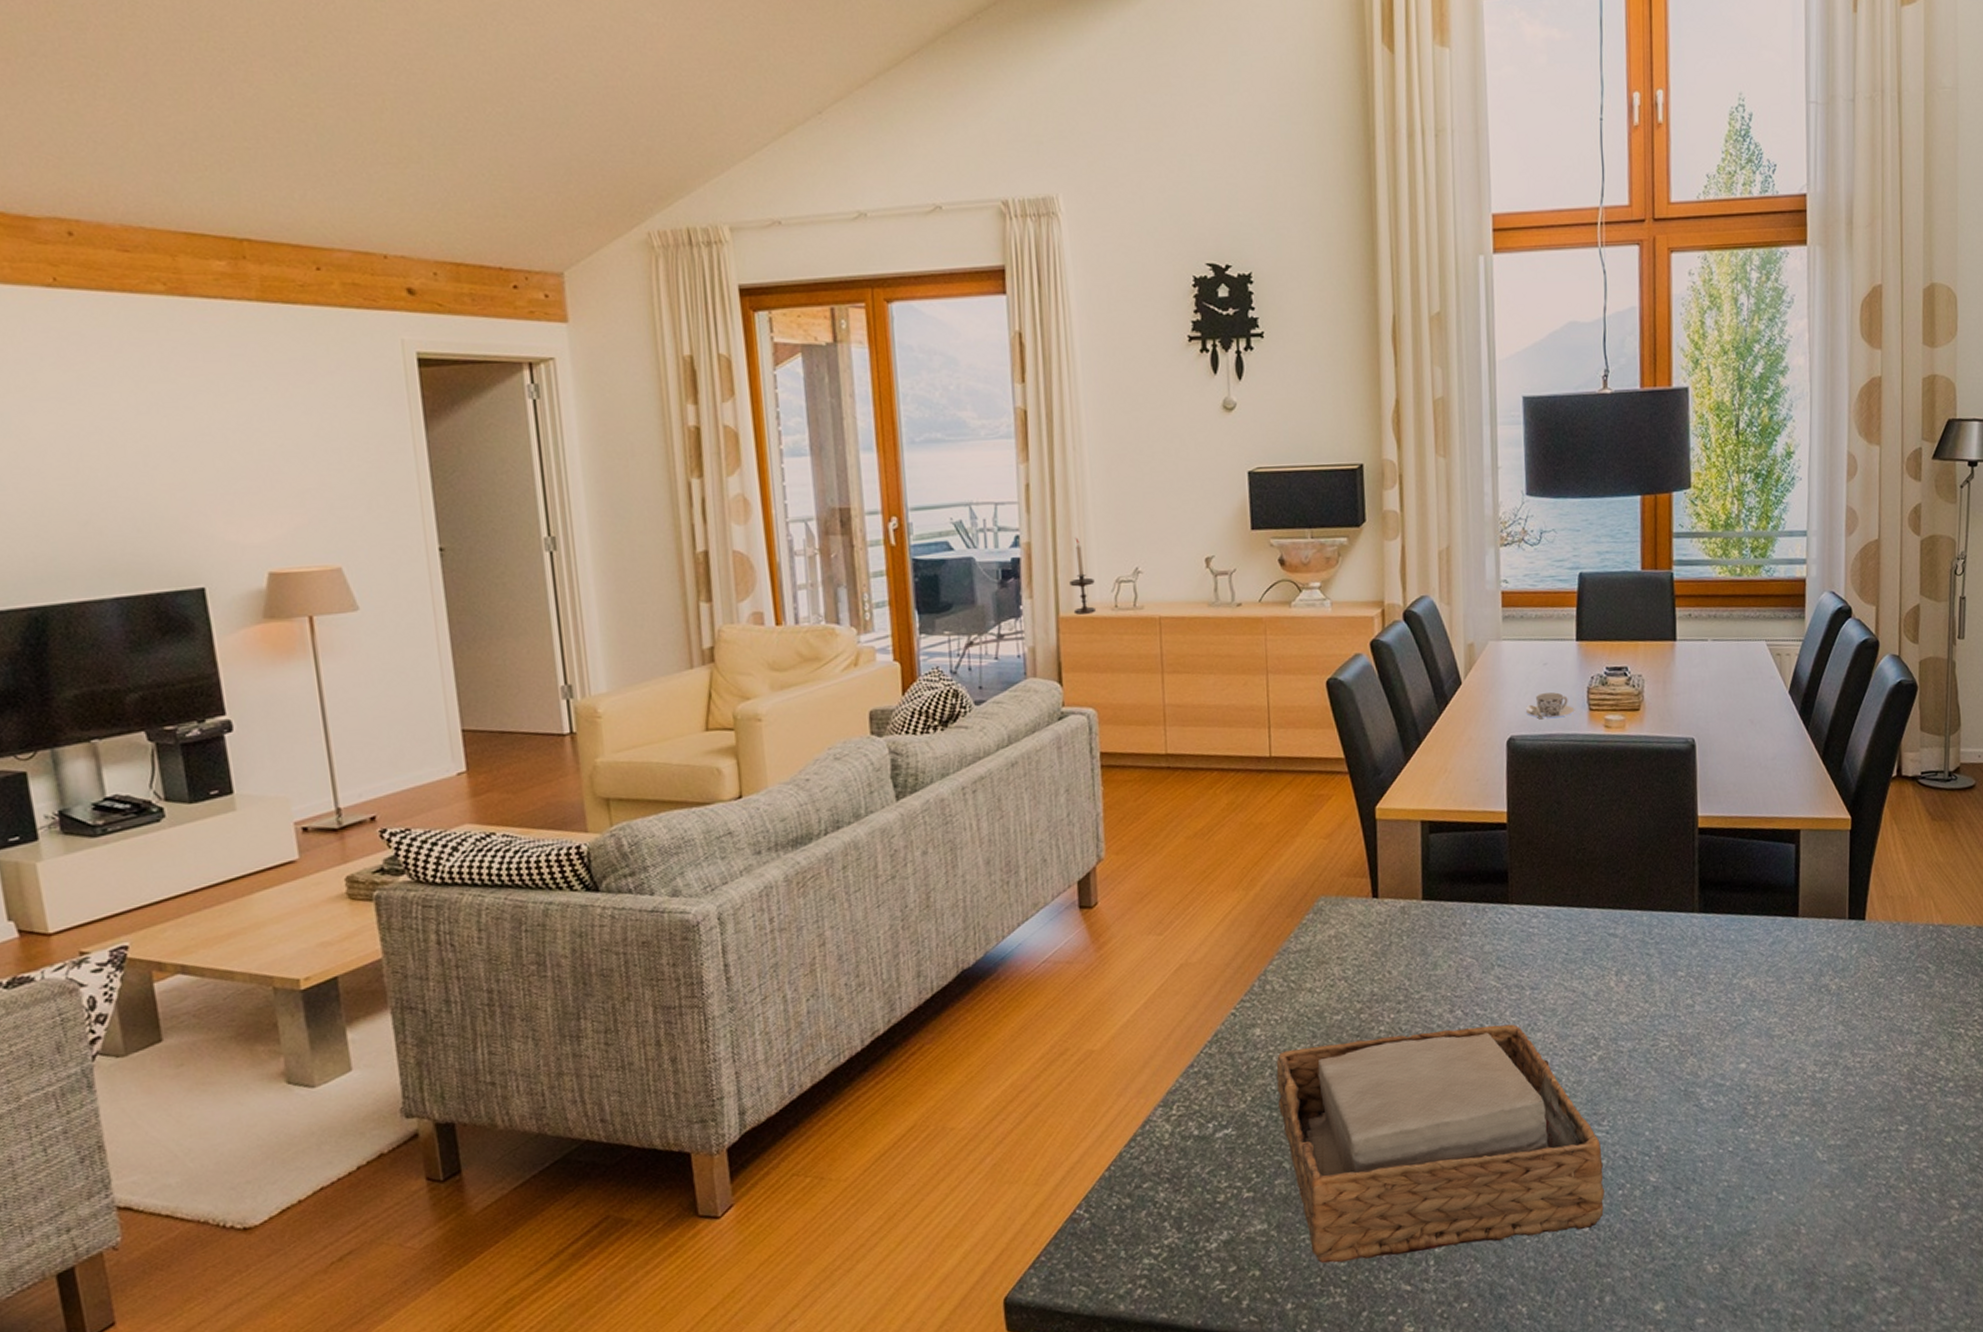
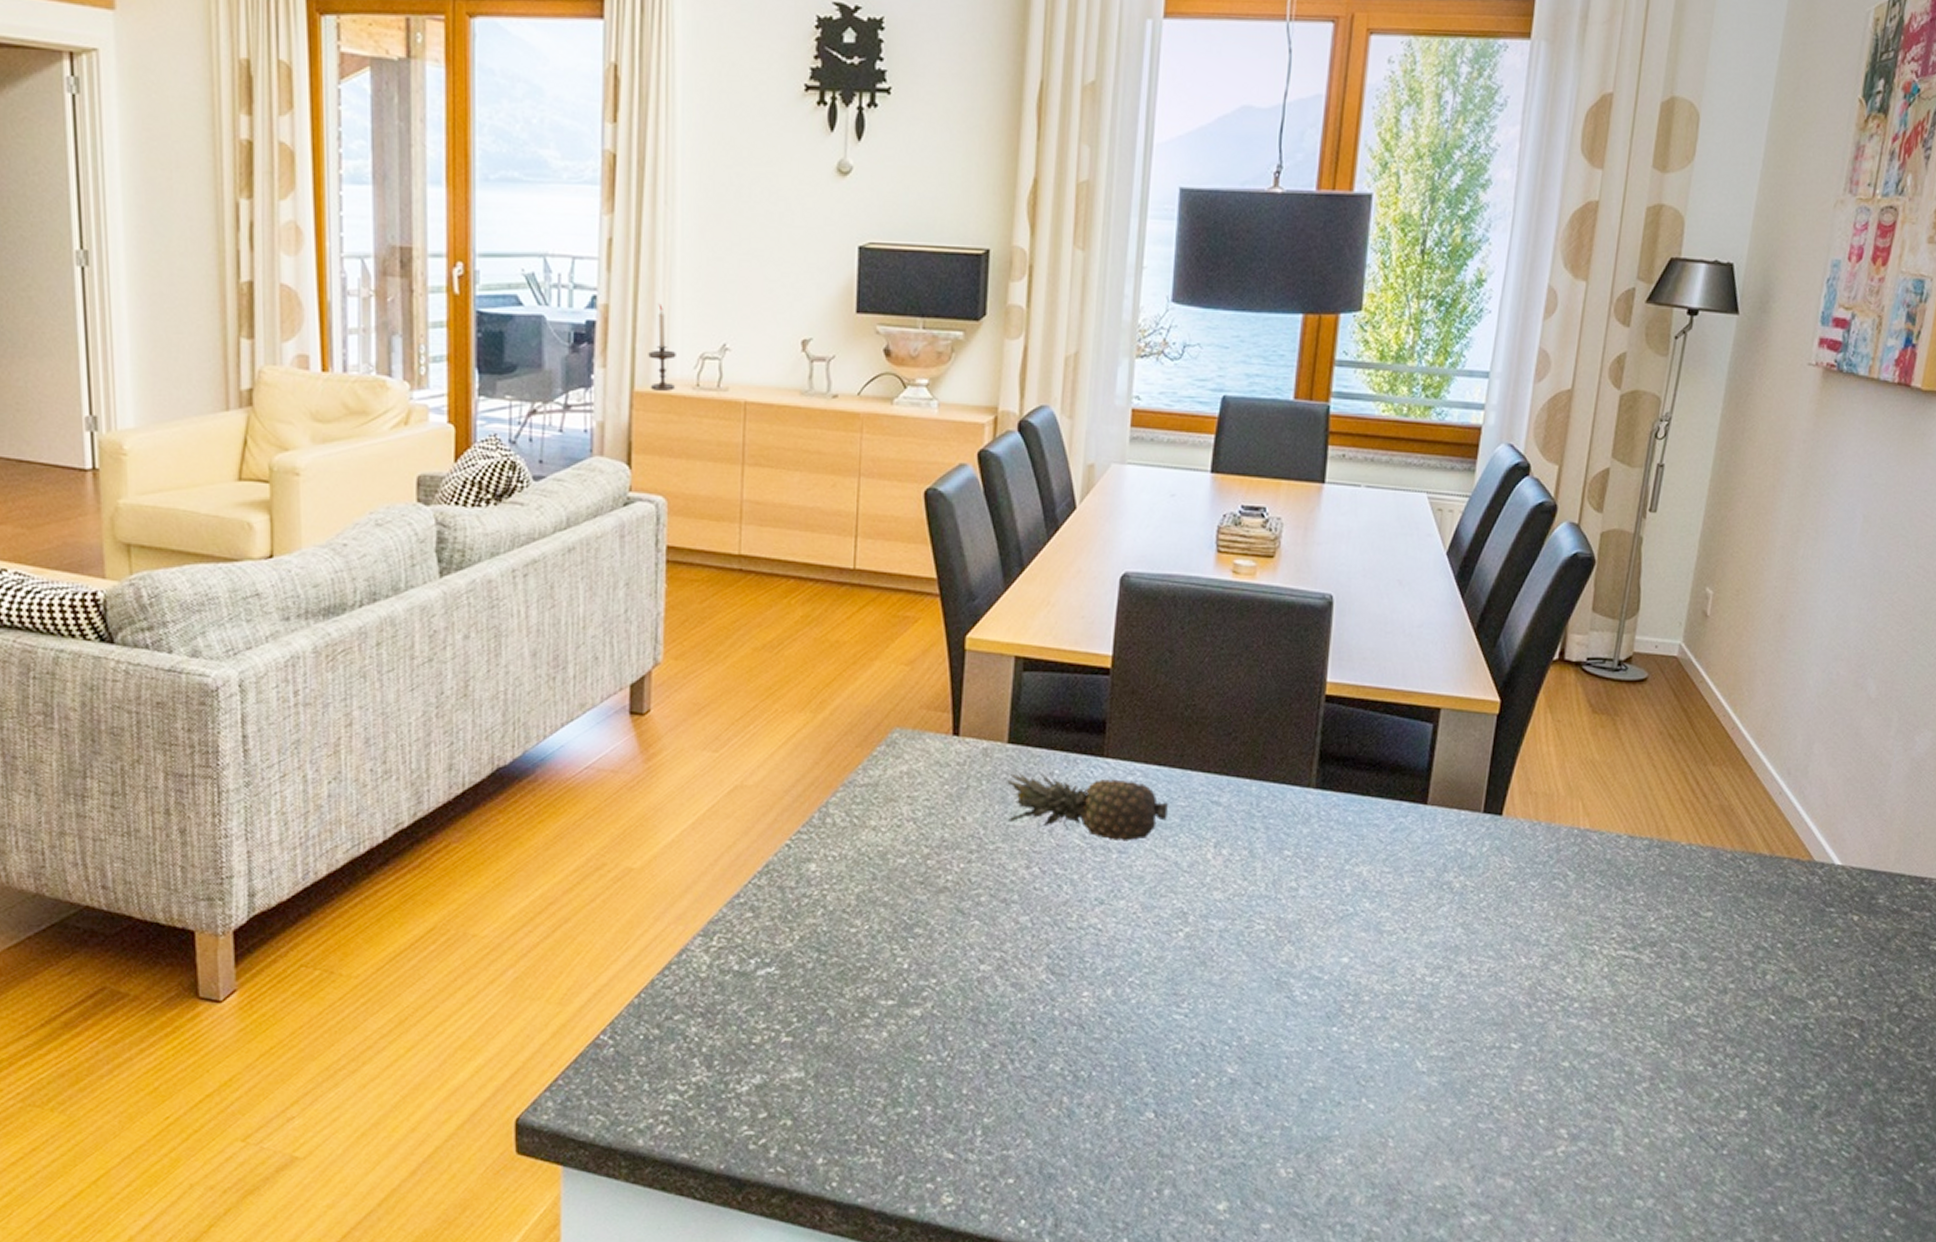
napkin holder: present [1276,1024,1605,1264] -> none [828,886,1178,1122]
fruit: none [1424,922,1572,979] -> present [1006,773,1169,842]
teacup: present [1526,692,1575,720] -> none [1146,528,1201,557]

